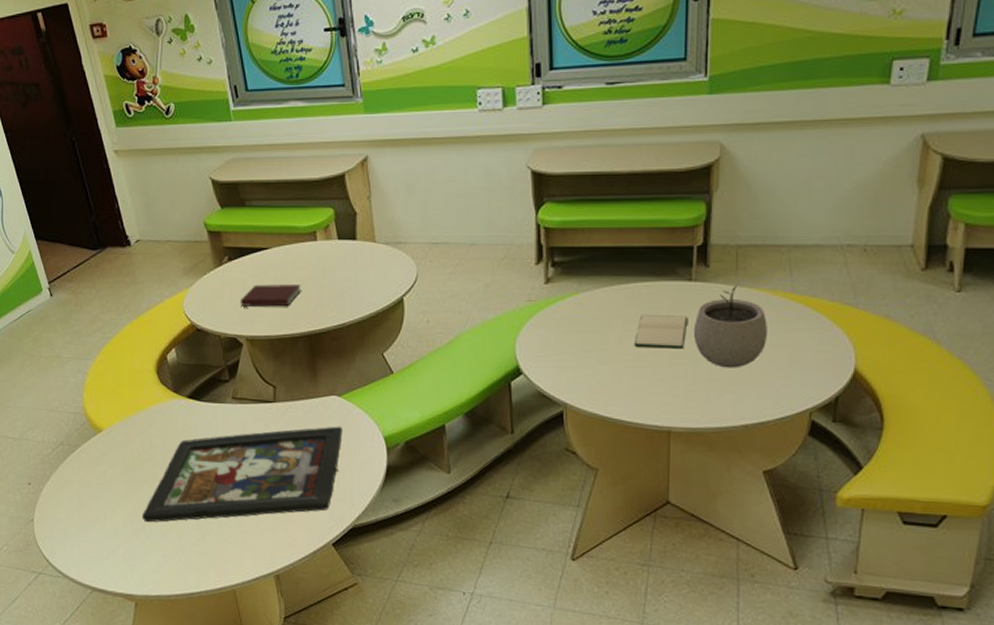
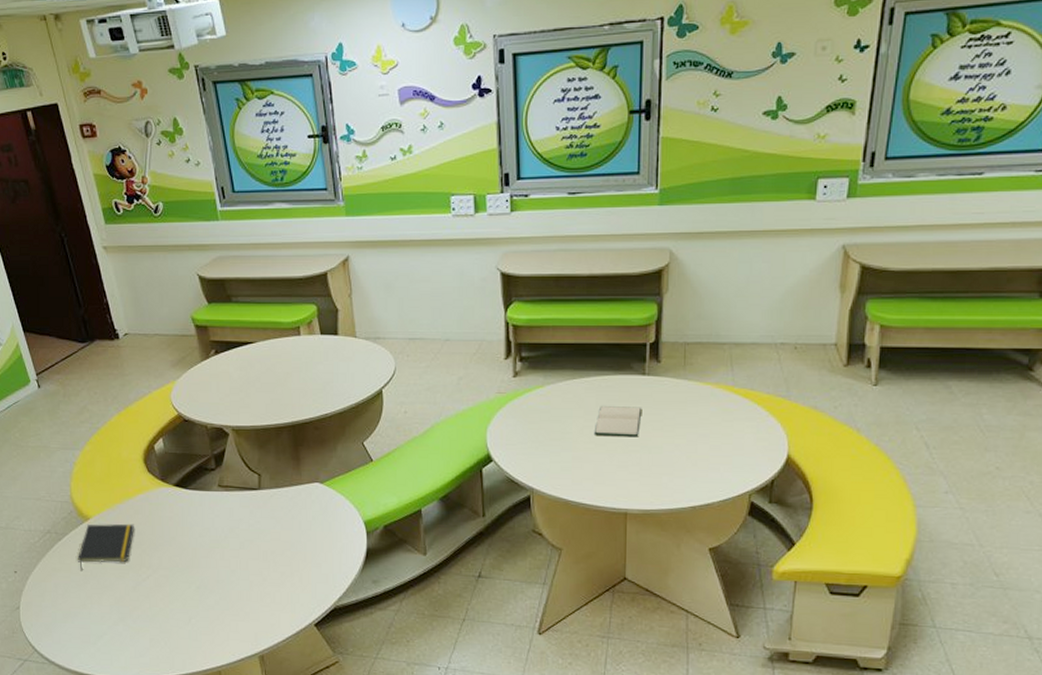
notepad: none [91,436,147,484] -> present [78,523,134,571]
board game: present [141,426,343,523] -> none [128,512,325,608]
notebook: present [241,284,302,307] -> none [227,377,286,398]
plant pot: present [693,286,767,368] -> none [646,379,712,455]

